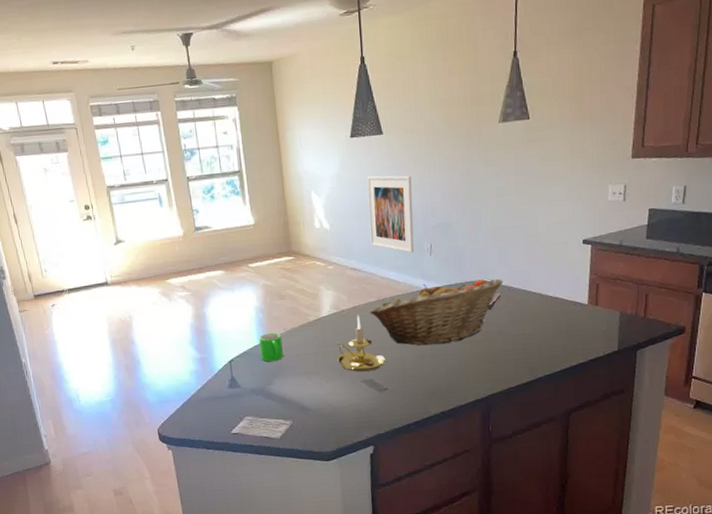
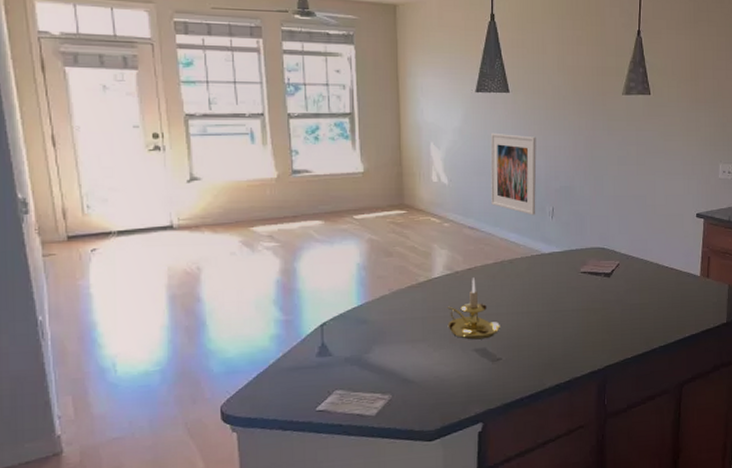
mug: present [259,332,284,362] -> none [359,293,387,326]
fruit basket: present [370,278,504,346] -> none [486,246,623,313]

